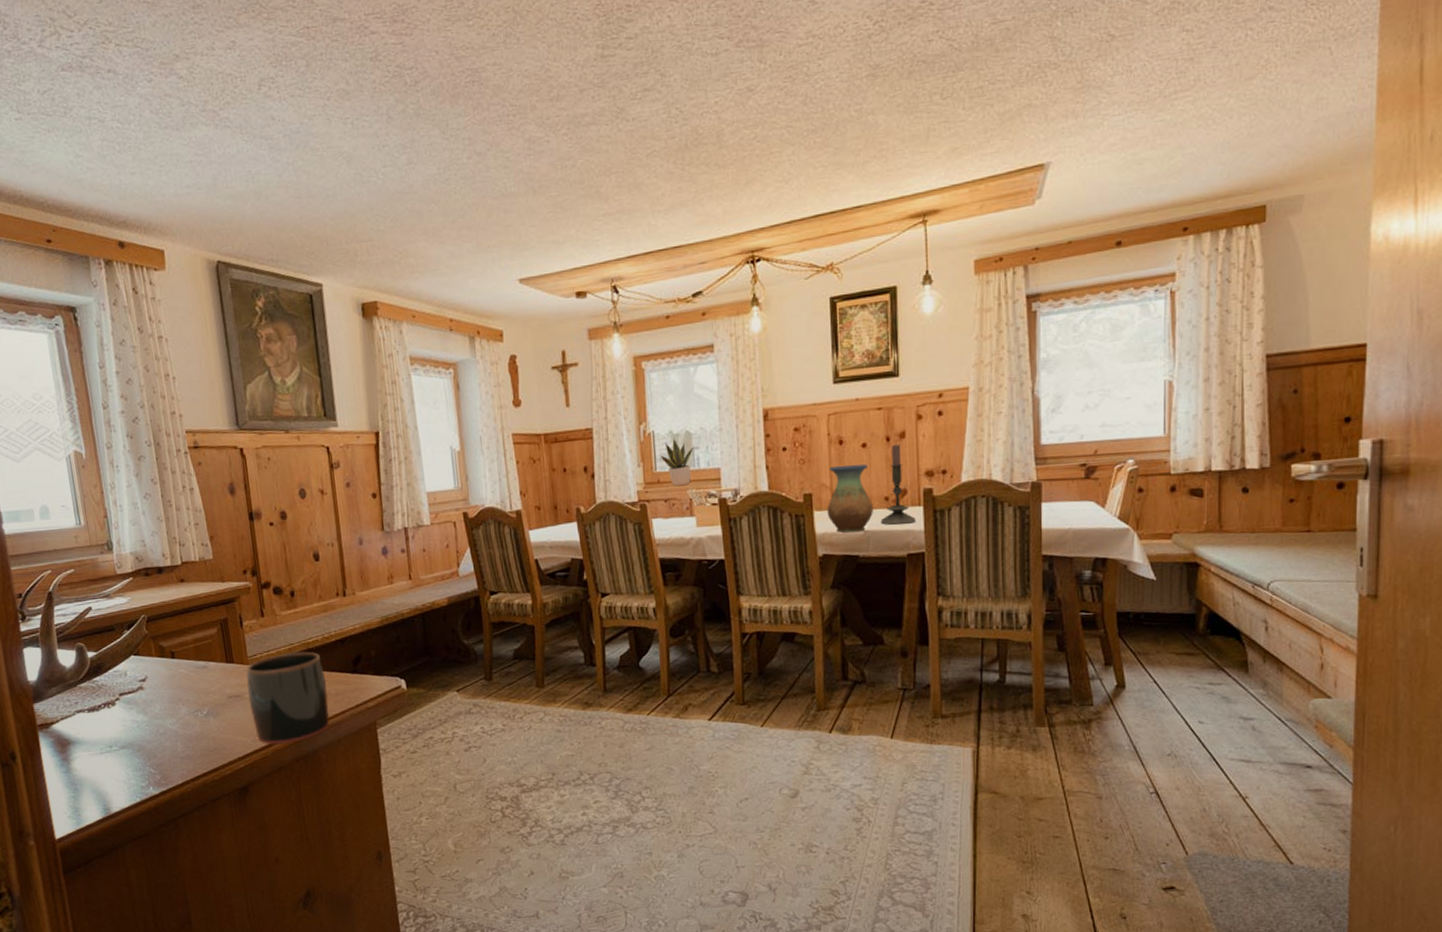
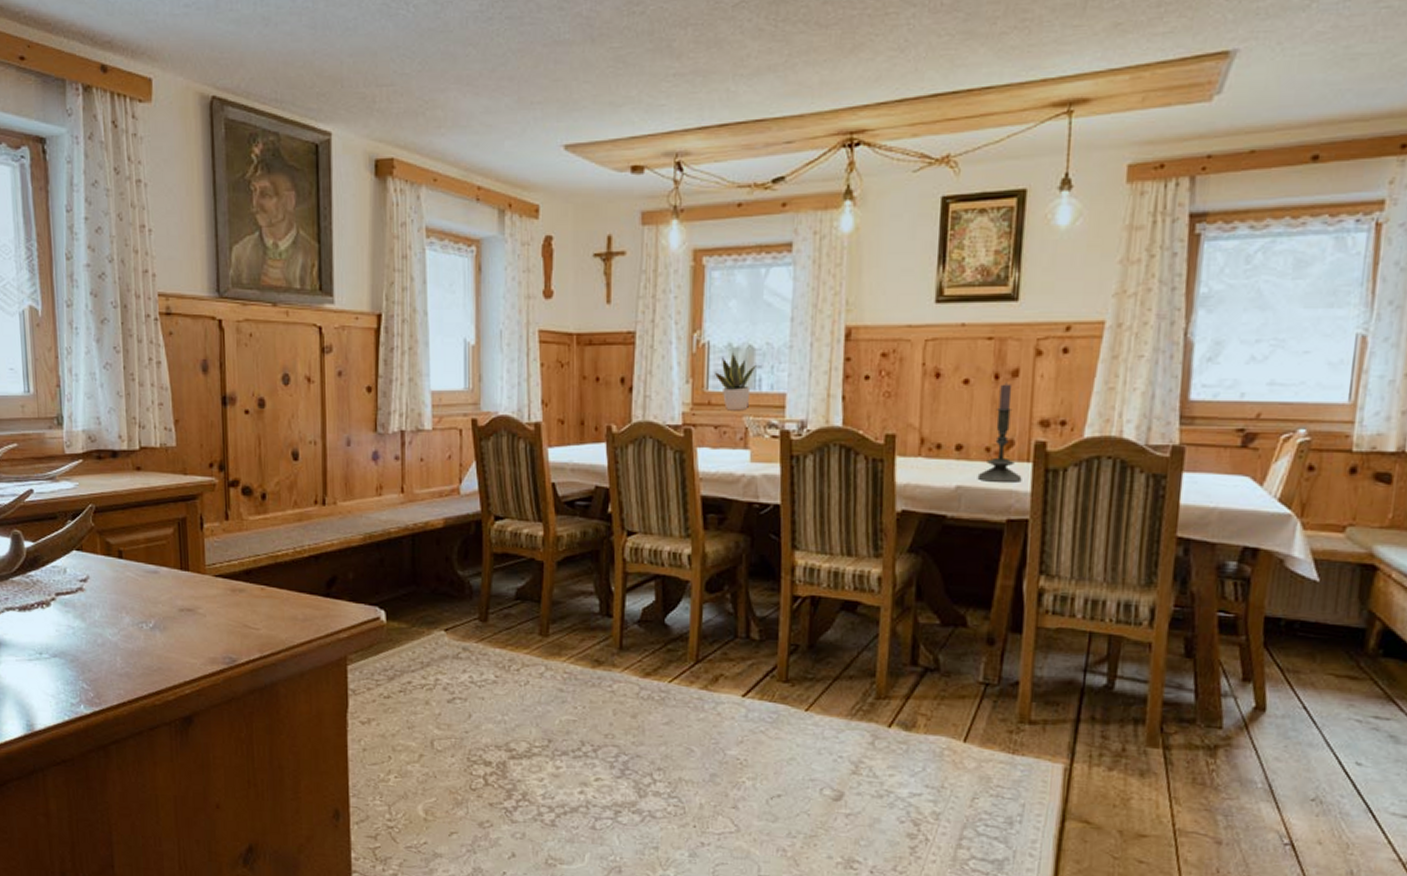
mug: present [246,651,330,745] -> none [201,565,295,672]
vase: present [826,464,873,533] -> none [911,403,970,486]

